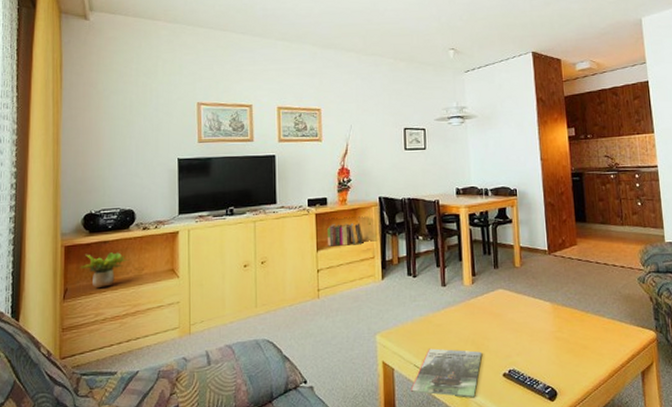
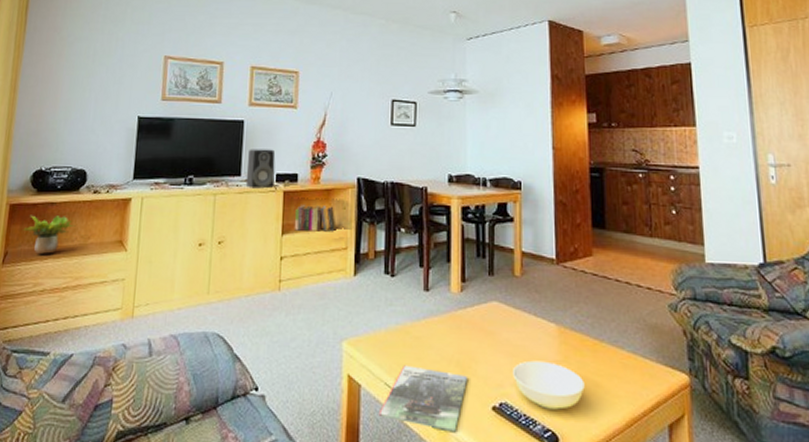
speaker: none [281,178,307,214] -> present [245,149,276,189]
bowl: none [517,333,576,371] -> present [512,360,585,410]

